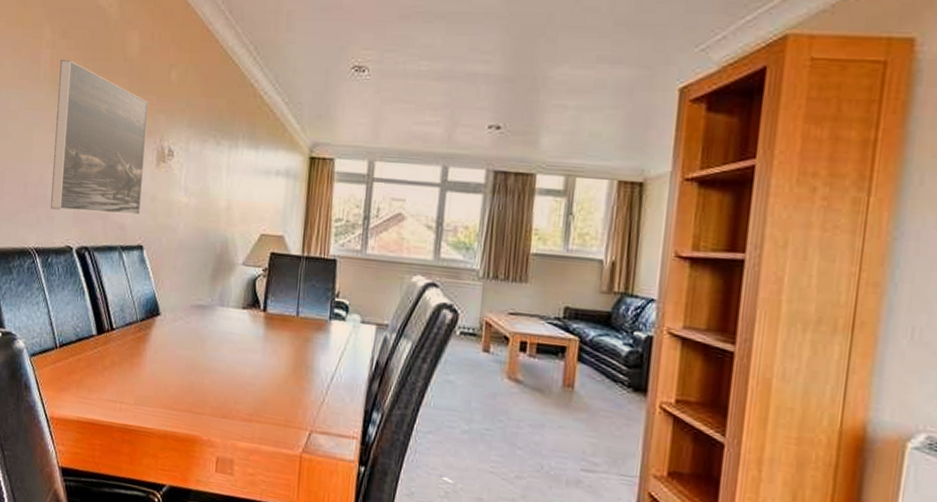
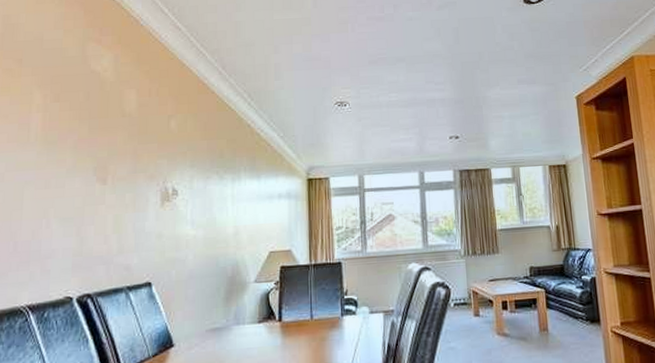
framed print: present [51,59,148,216] -> none [46,120,149,263]

